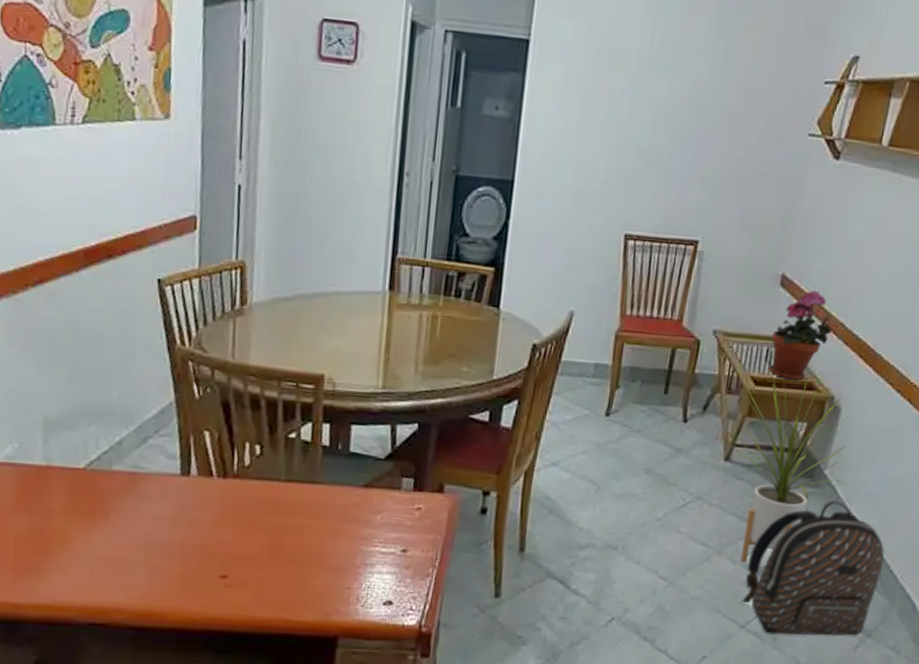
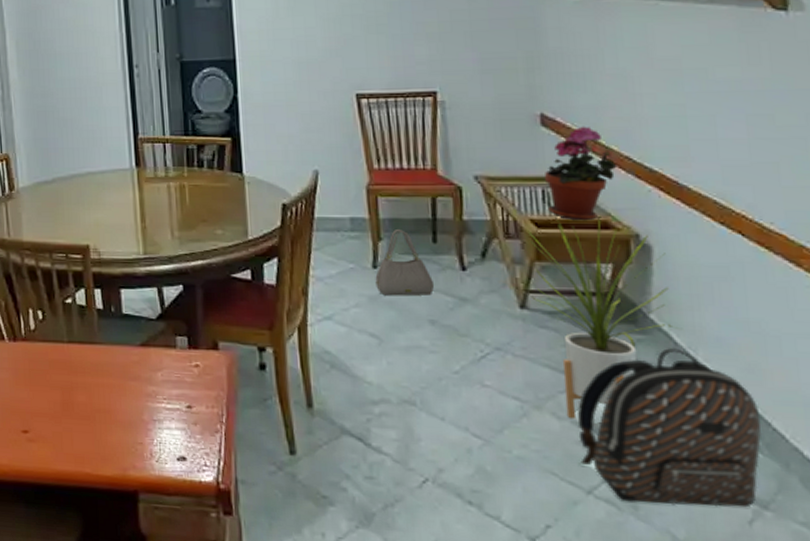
handbag: none [604,378,657,445] -> present [375,230,435,296]

